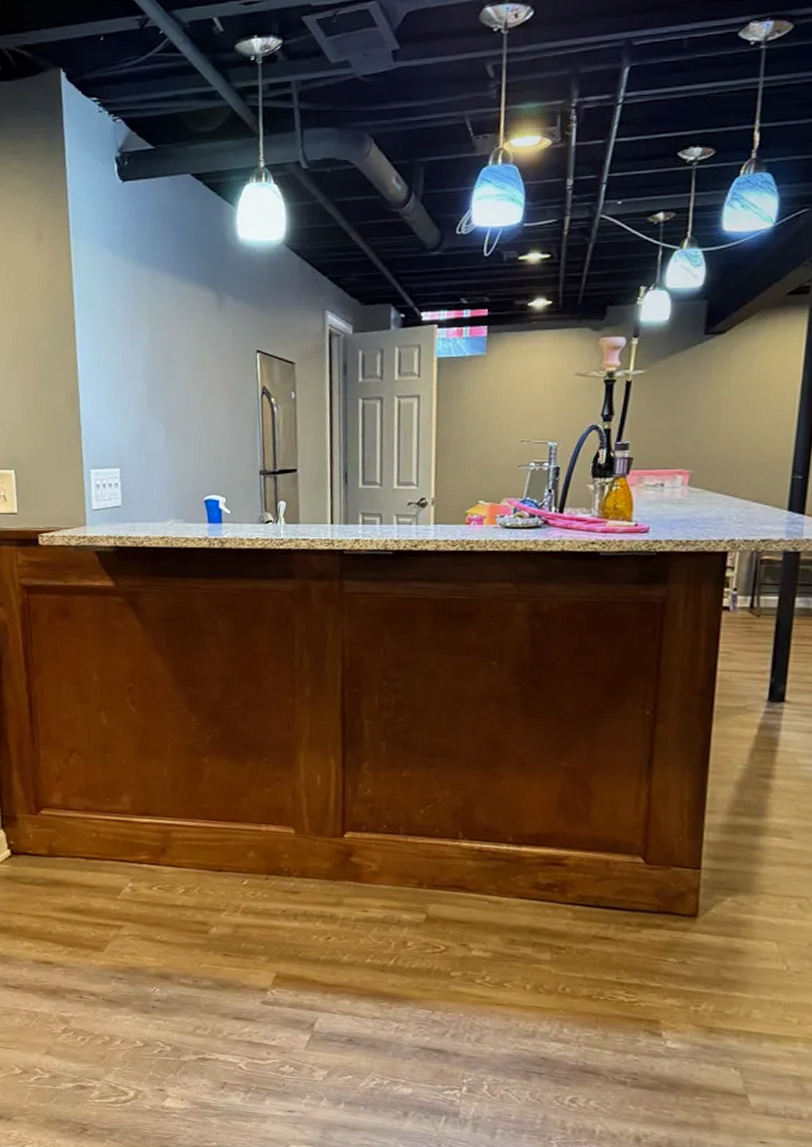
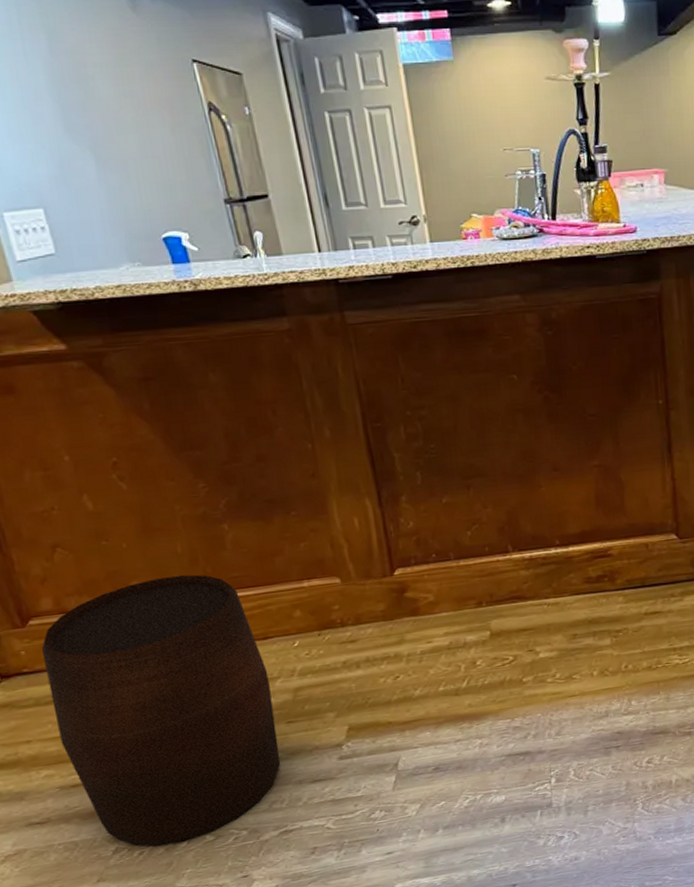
stool: none [43,795,216,1040] -> present [41,574,281,847]

